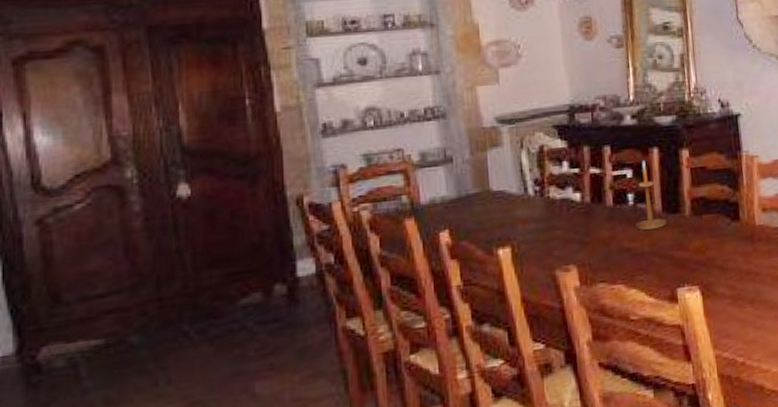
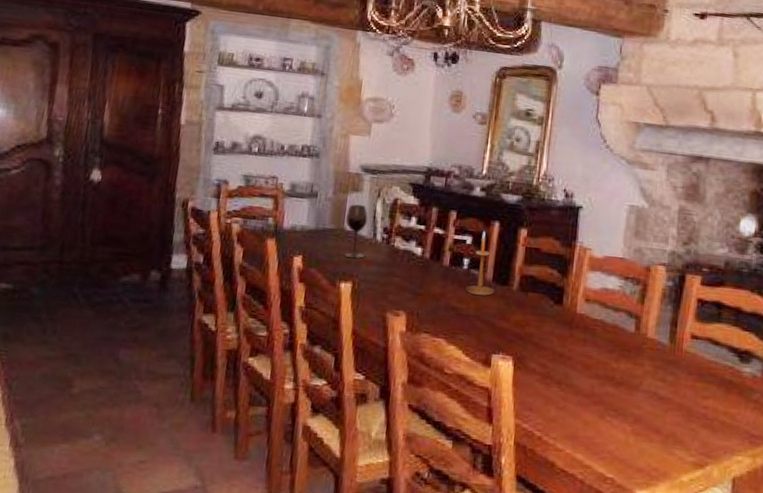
wineglass: none [490,160,519,221] -> present [344,204,368,259]

